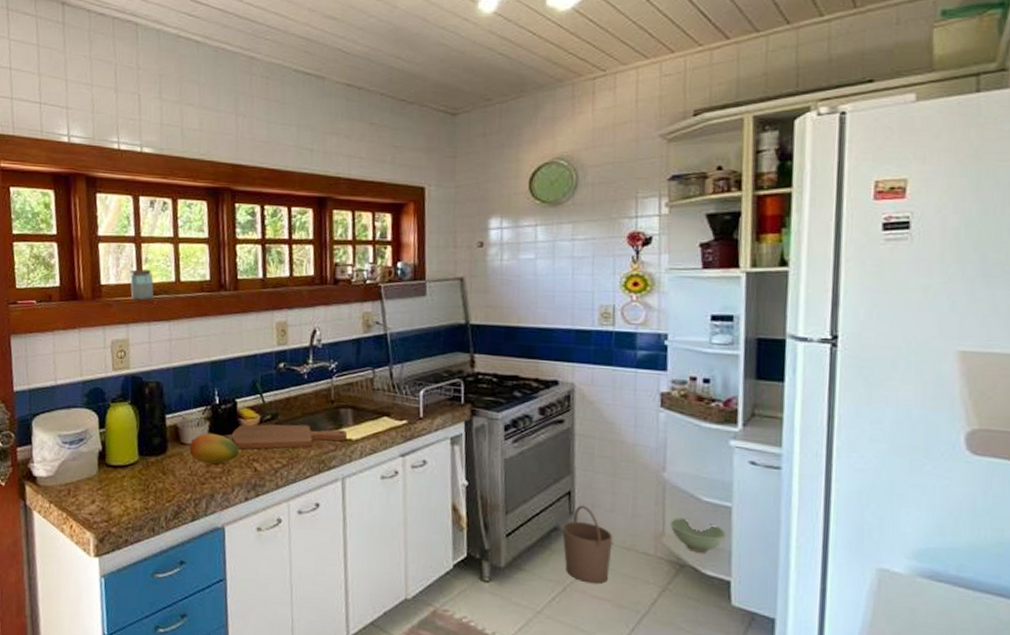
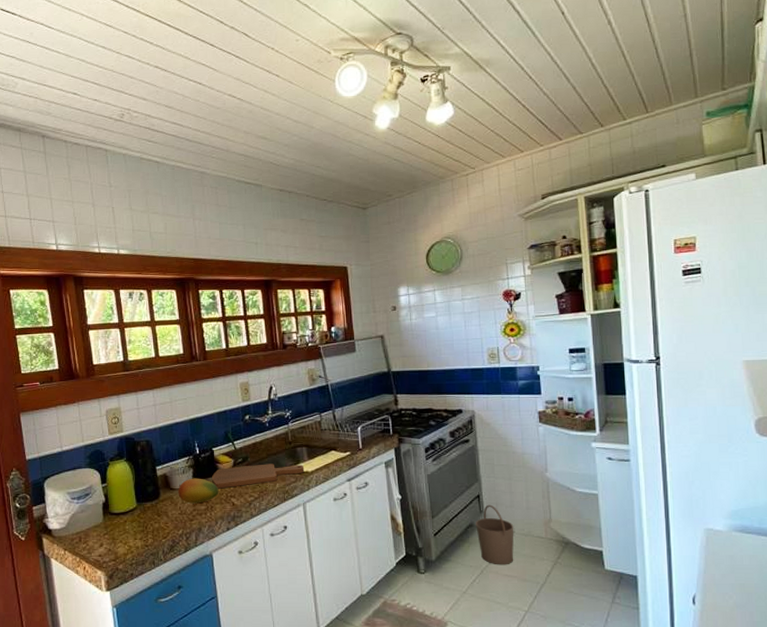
peanut butter: present [130,269,154,301] -> none [117,349,138,376]
bowl: present [669,518,727,553] -> none [554,506,597,531]

